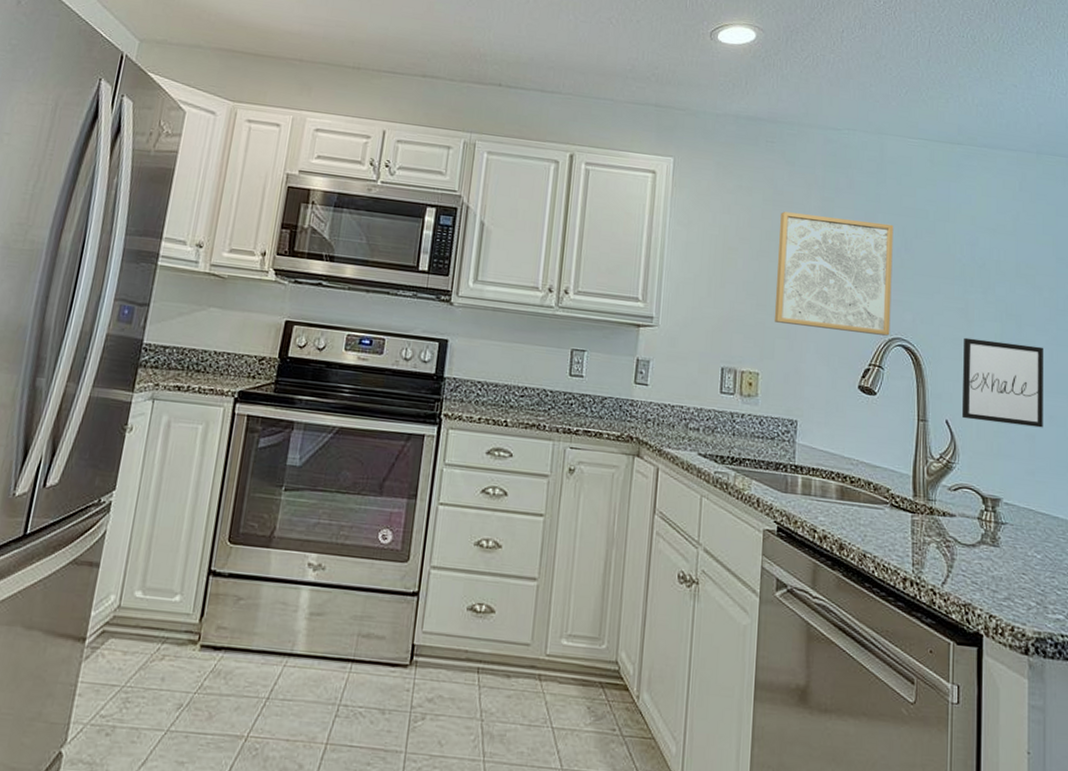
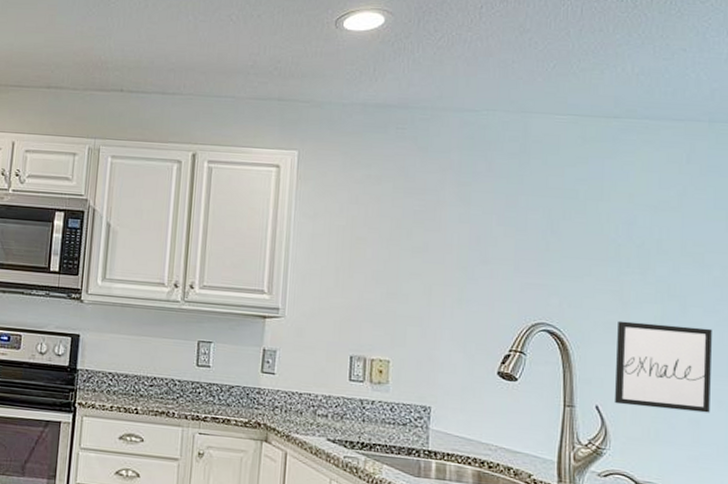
wall art: present [774,211,894,336] -> none [405,199,538,321]

